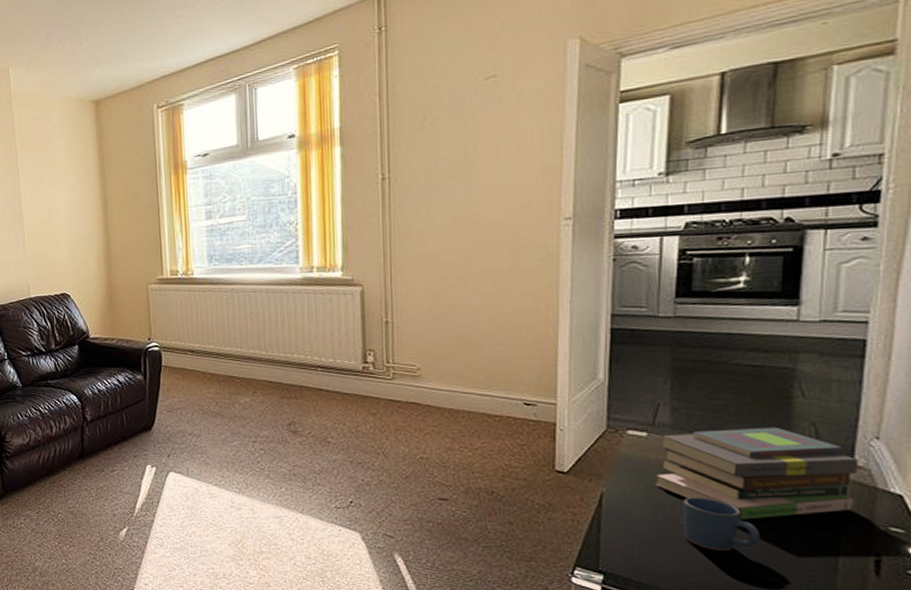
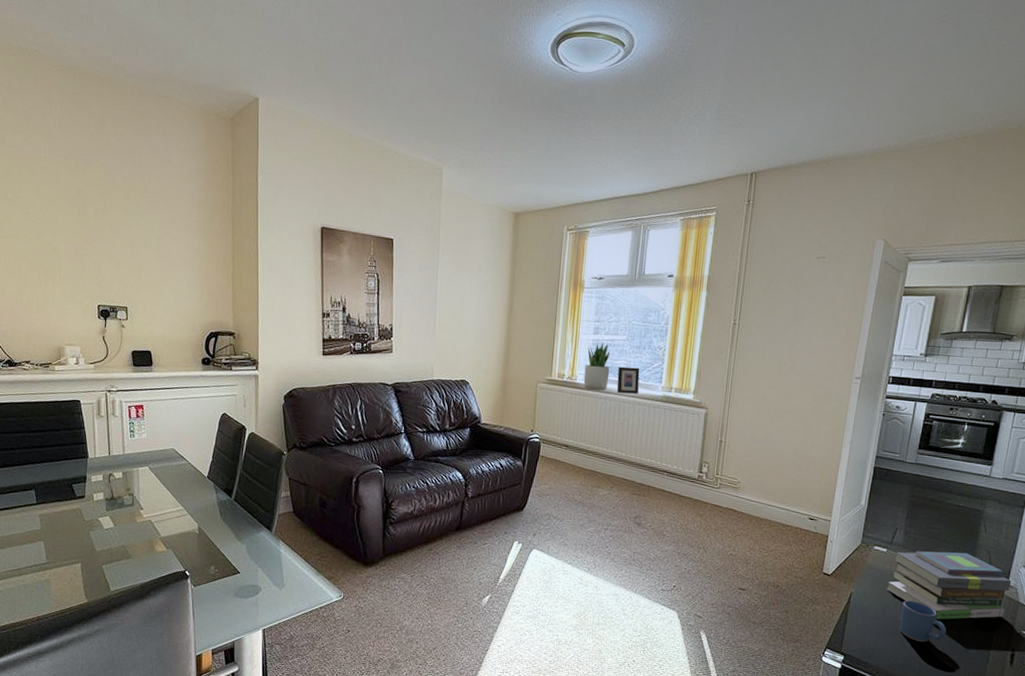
planter: none [201,227,233,284] -> present [583,343,611,391]
picture frame: none [242,250,272,282] -> present [616,366,640,394]

